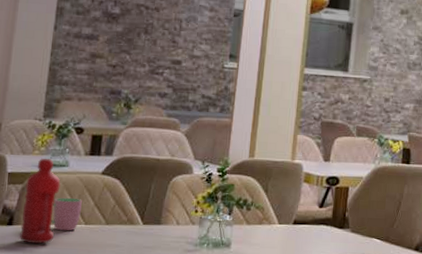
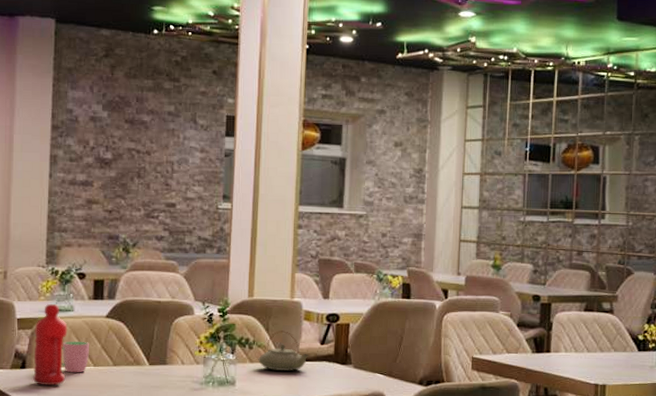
teapot: none [255,192,307,234] -> present [258,330,309,371]

